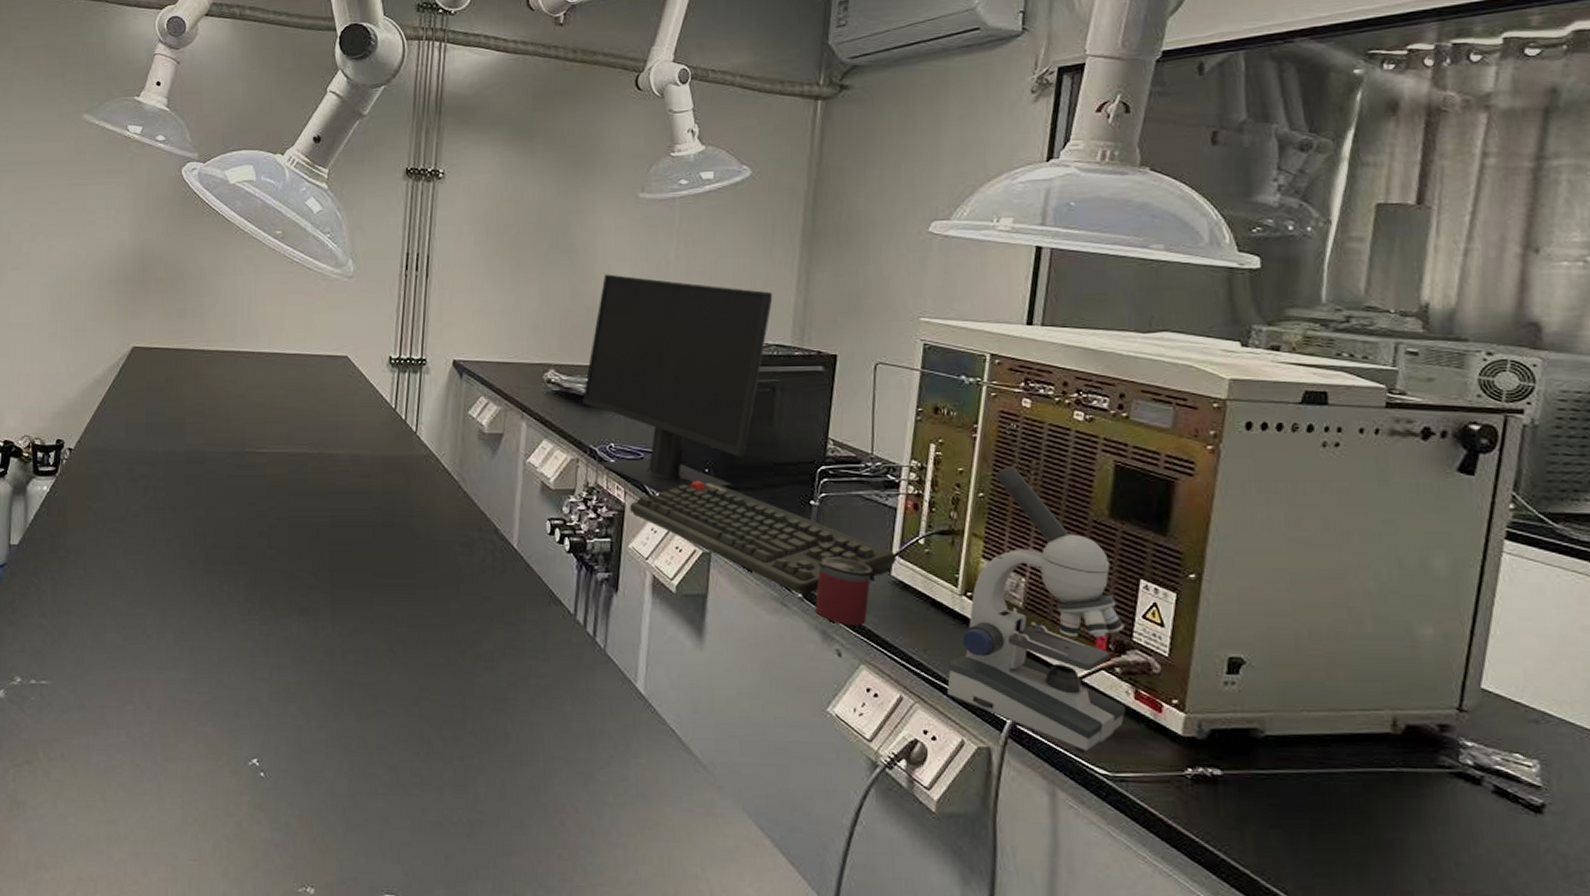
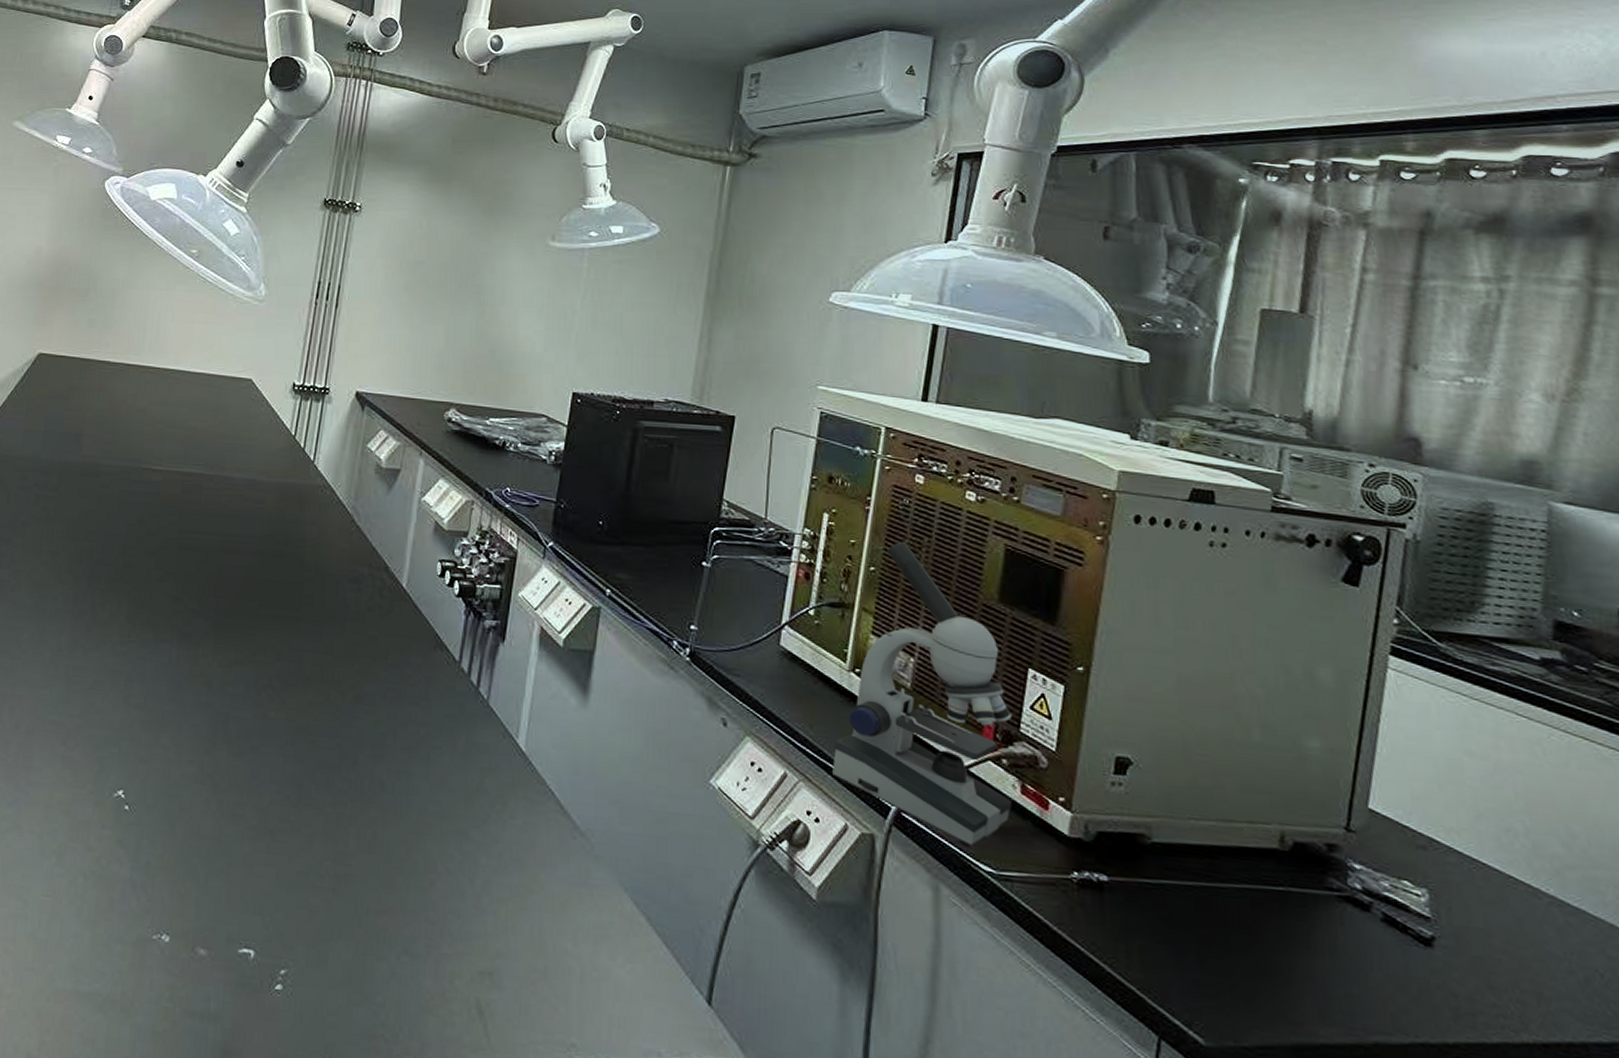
computer monitor: present [582,274,773,492] -> none [481,318,675,542]
computer keyboard: present [629,480,896,595] -> none [521,531,786,659]
beverage cup: present [815,556,873,625] -> none [702,620,761,695]

